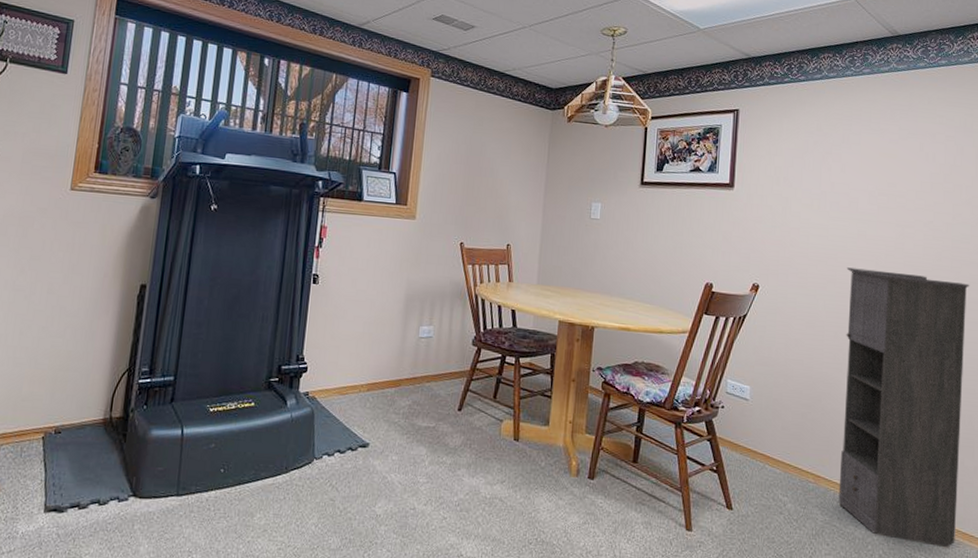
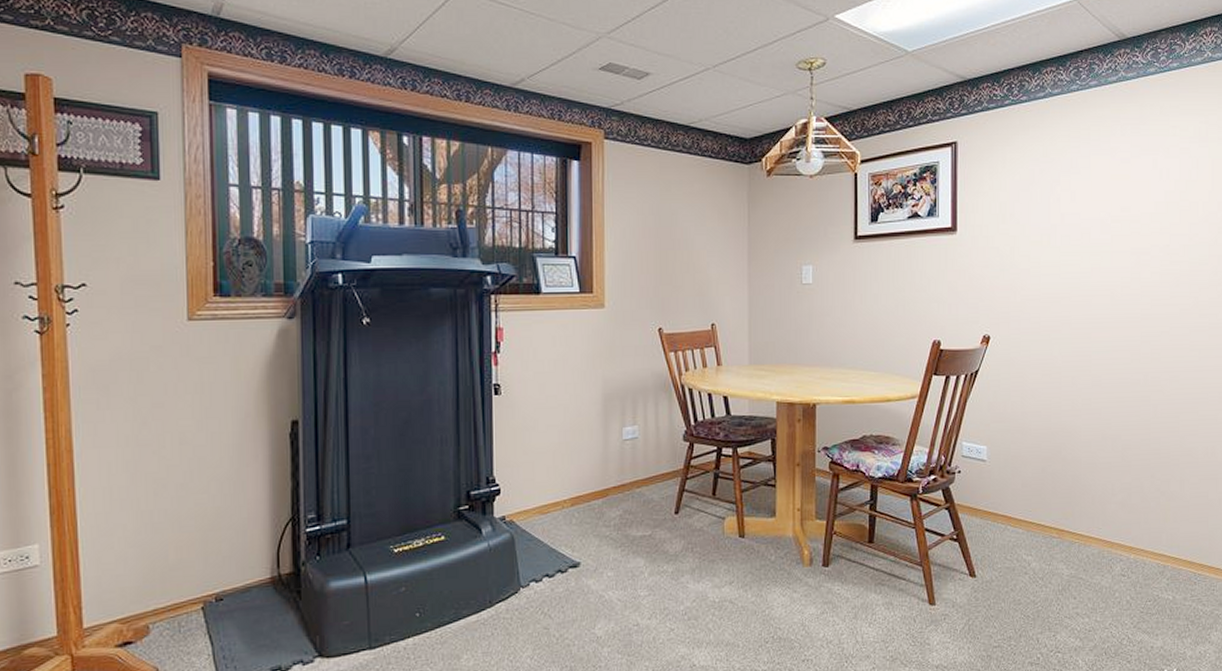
storage cabinet: present [838,267,970,548] -> none [1081,305,1210,585]

